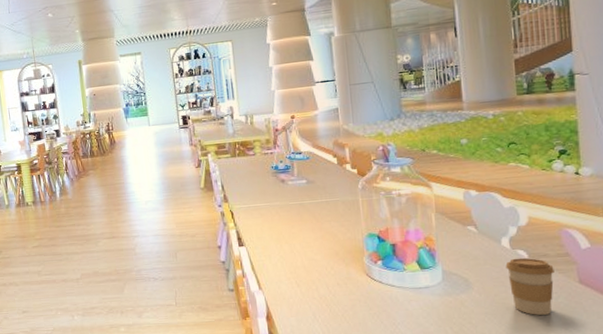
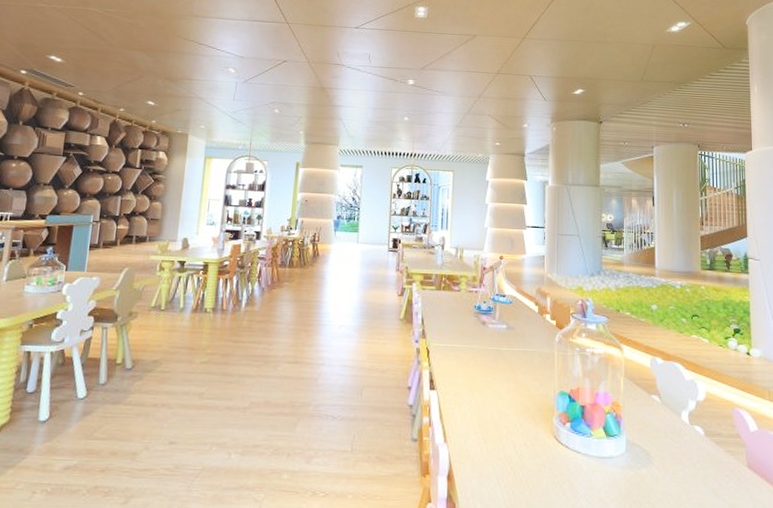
coffee cup: present [505,257,554,316] -> none [684,434,726,500]

